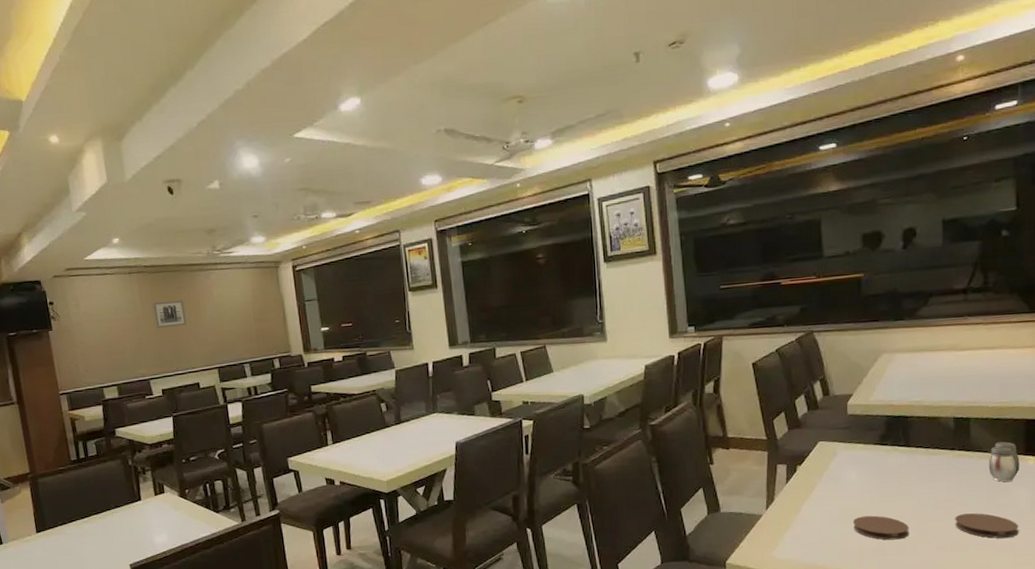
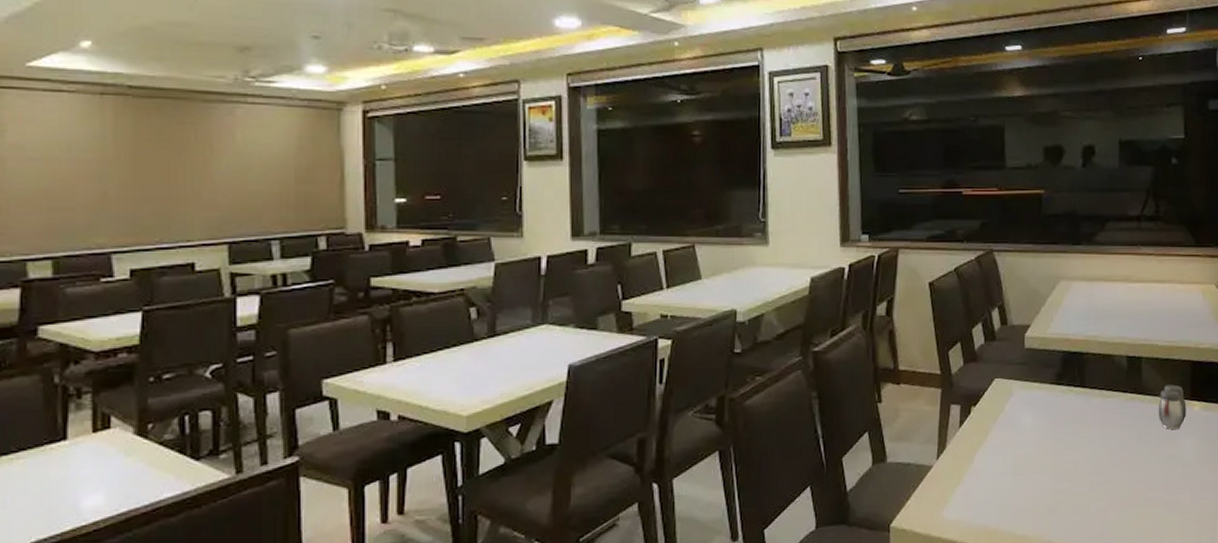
wall art: present [152,300,187,328] -> none [134,140,187,178]
coaster: present [852,515,910,540] -> none [1026,466,1083,496]
coaster: present [955,513,1019,539] -> none [1126,464,1185,494]

